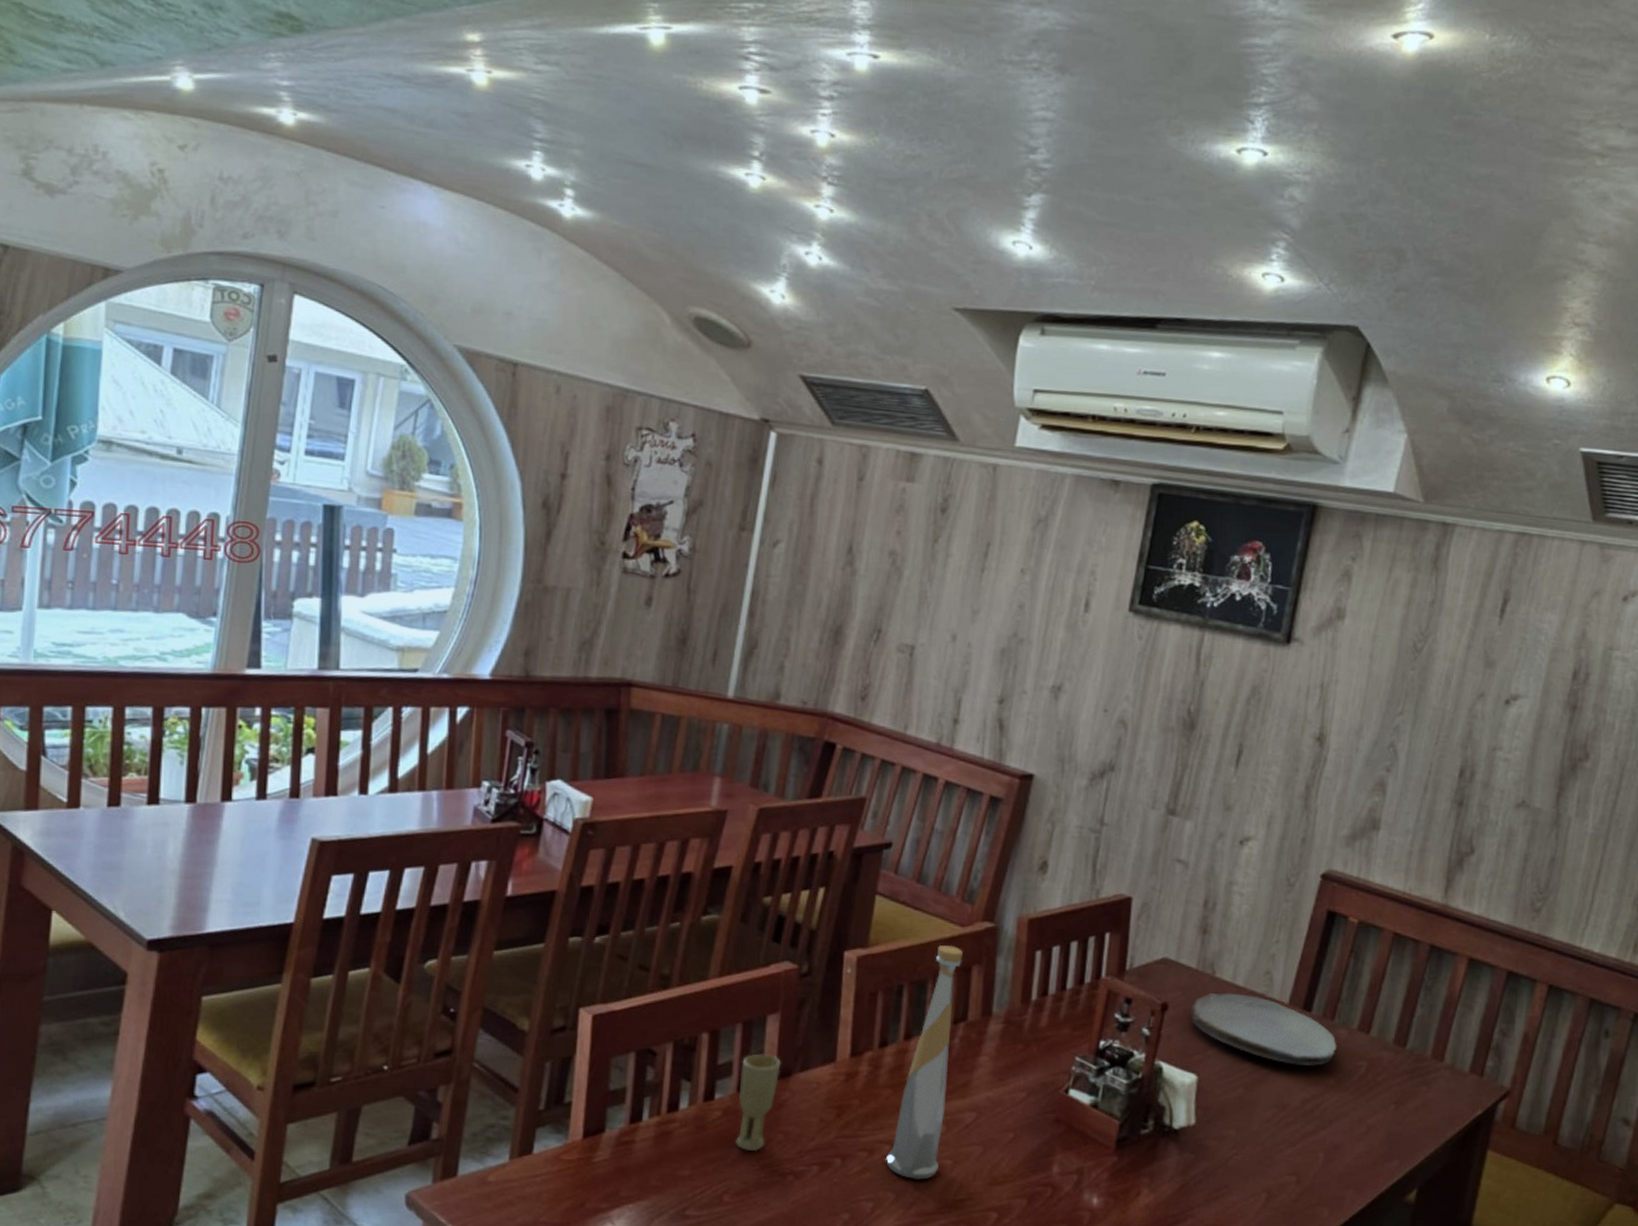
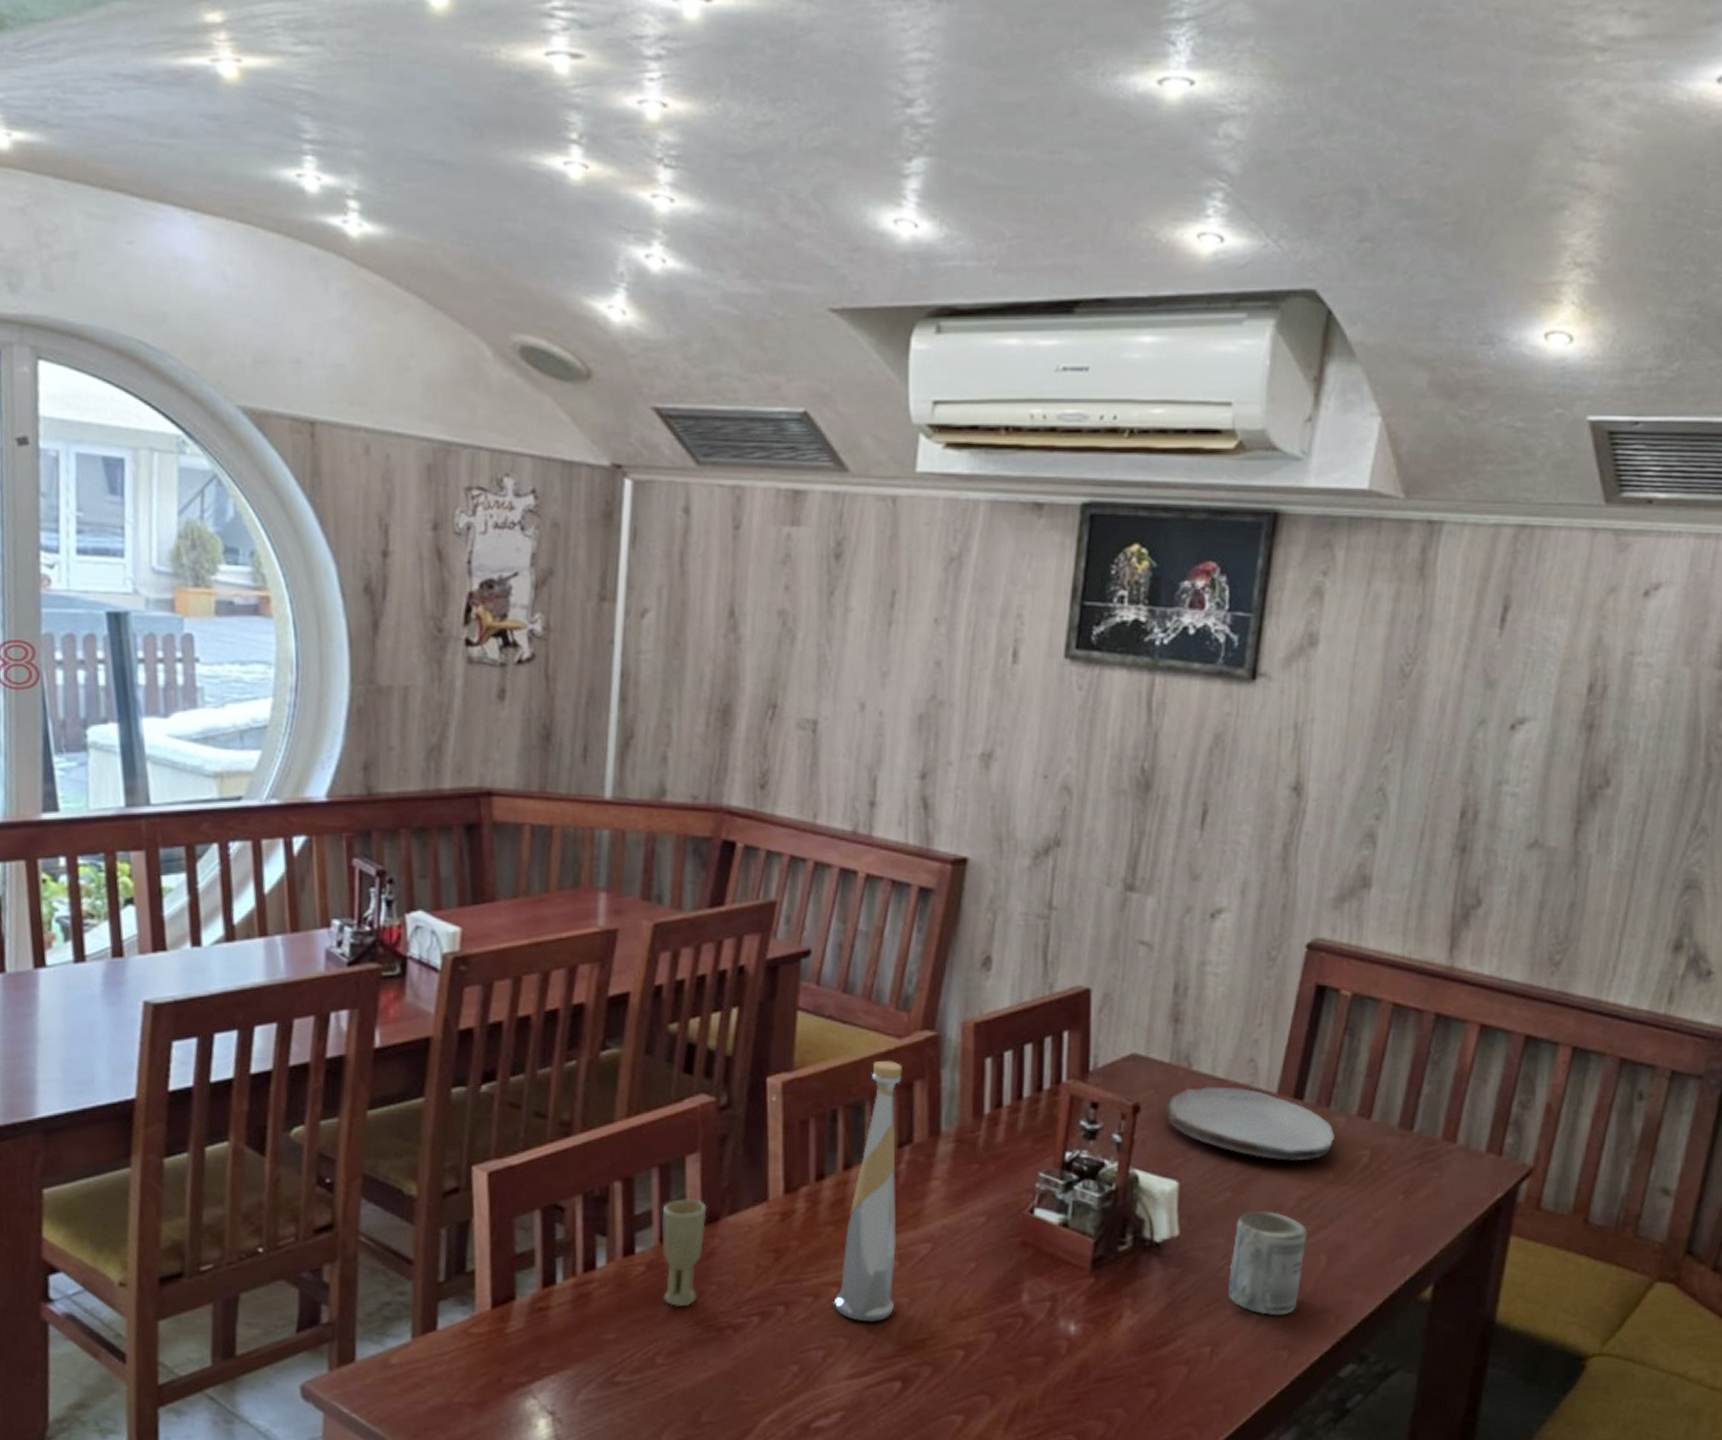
mug: none [1234,1107,1309,1206] -> present [1227,1210,1307,1316]

